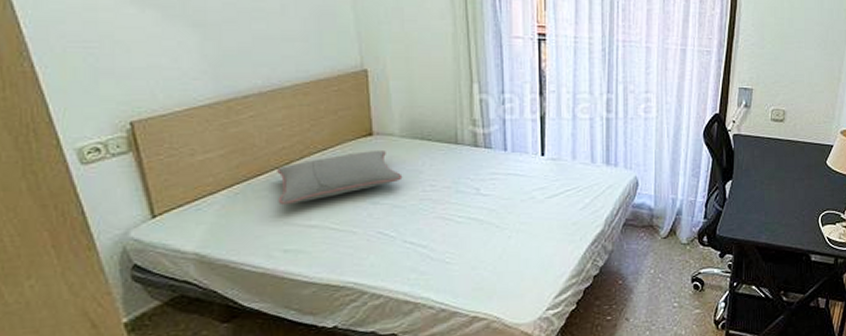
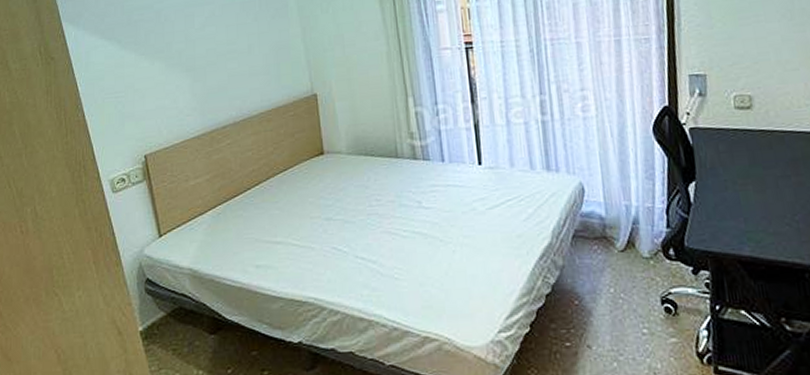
pillow: present [277,149,403,204] -> none [249,167,351,222]

